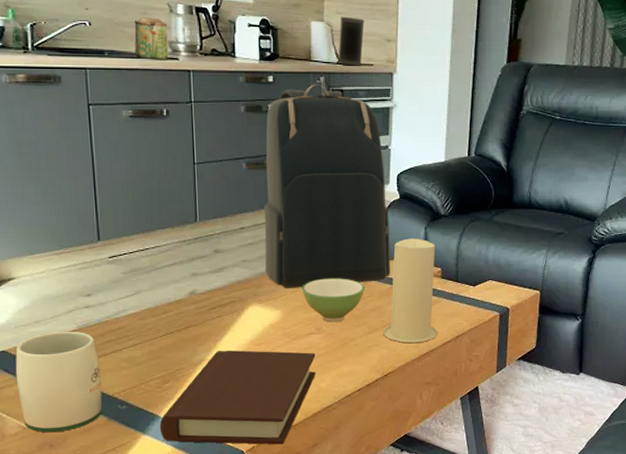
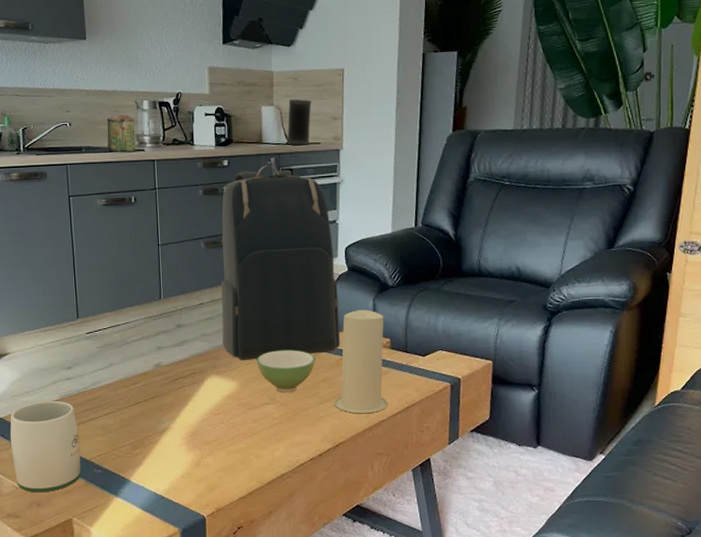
book: present [159,350,316,445] -> none [130,419,271,511]

